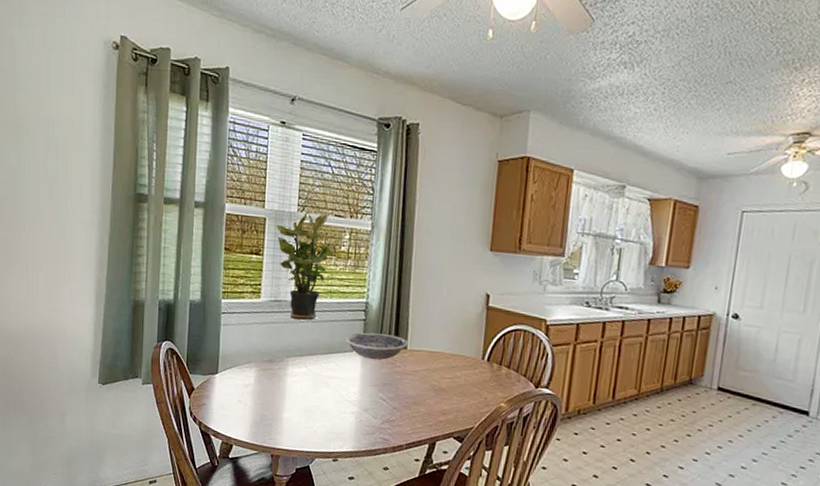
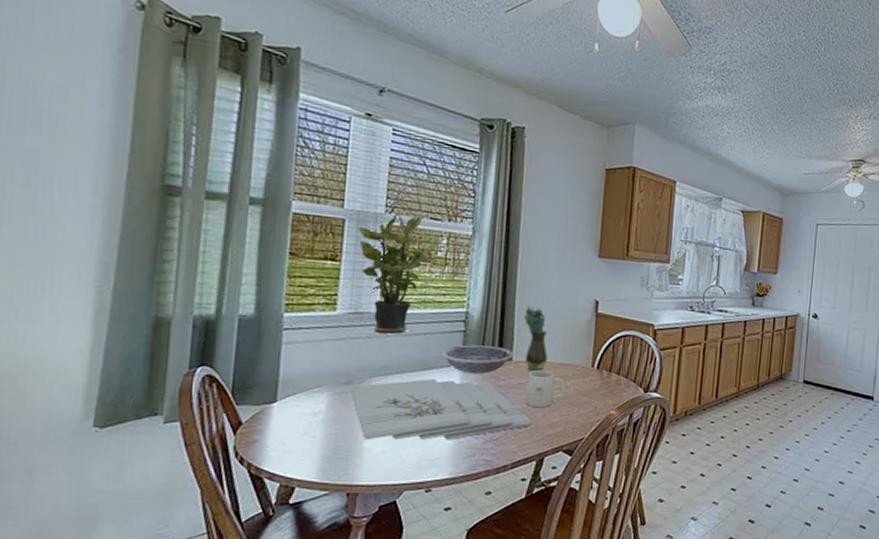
placemat: none [272,361,425,418] -> present [350,378,532,440]
vase: none [418,297,440,361] -> present [524,305,548,372]
mug: none [419,359,456,395] -> present [525,369,565,408]

